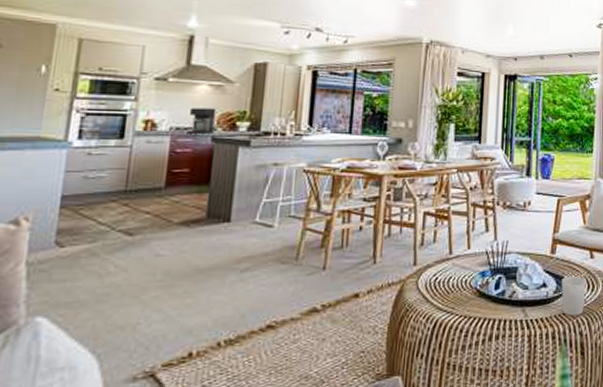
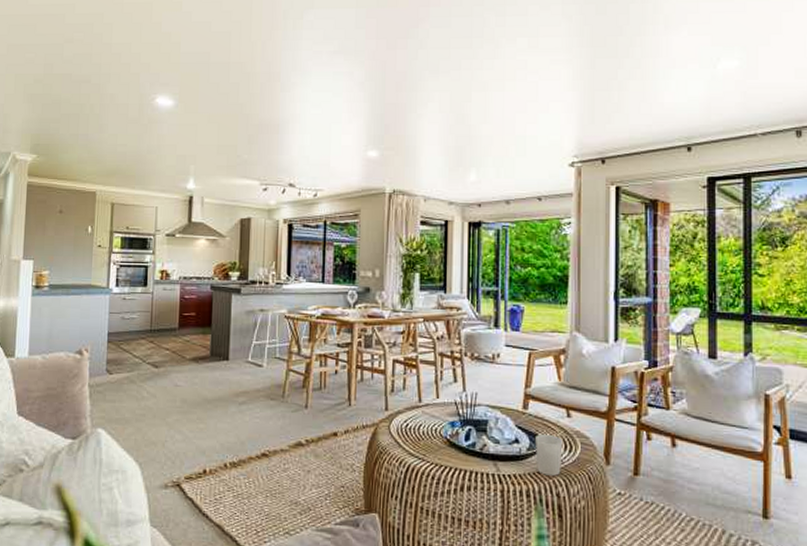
coffee maker: present [186,108,216,135] -> none [192,259,213,284]

